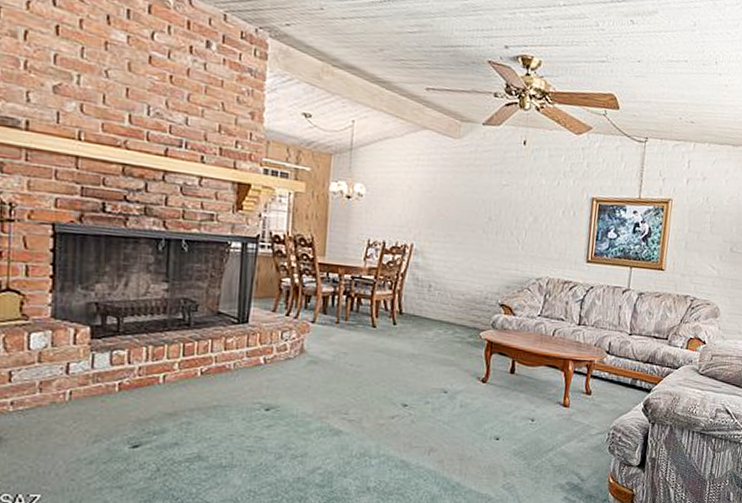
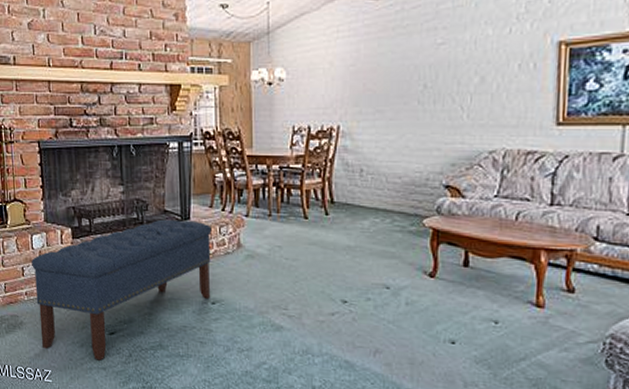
bench: none [25,321,273,478] -> present [31,219,212,361]

